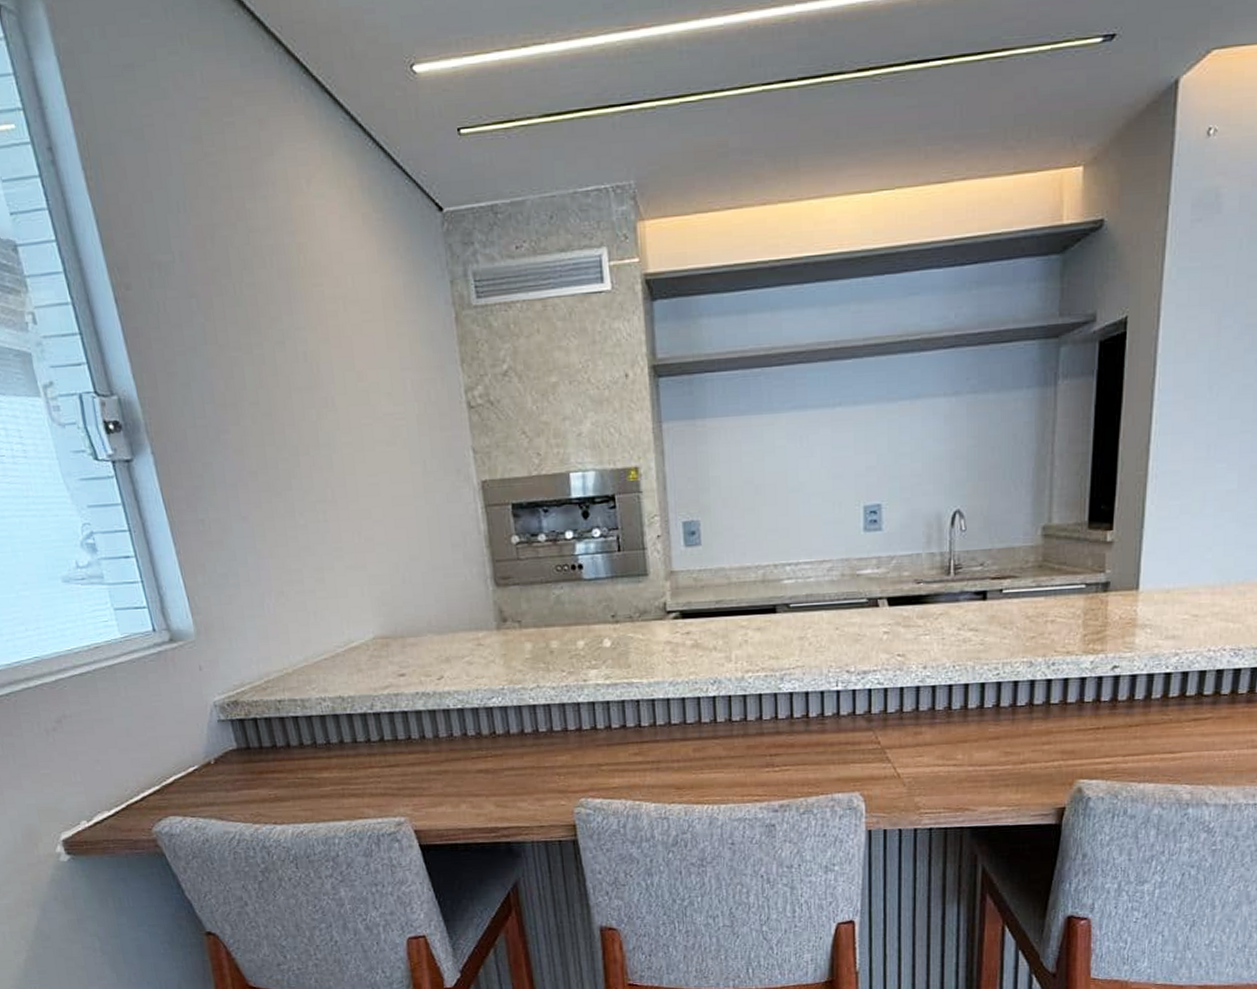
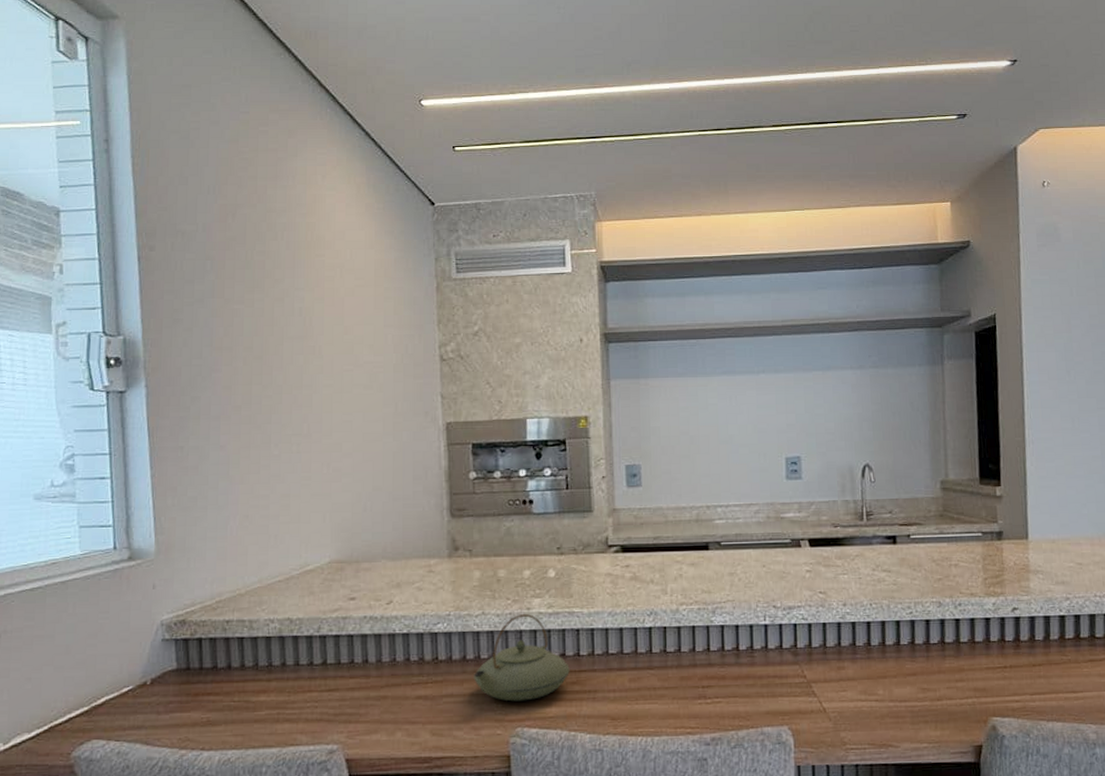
teapot: none [533,686,632,773] -> present [474,614,570,702]

